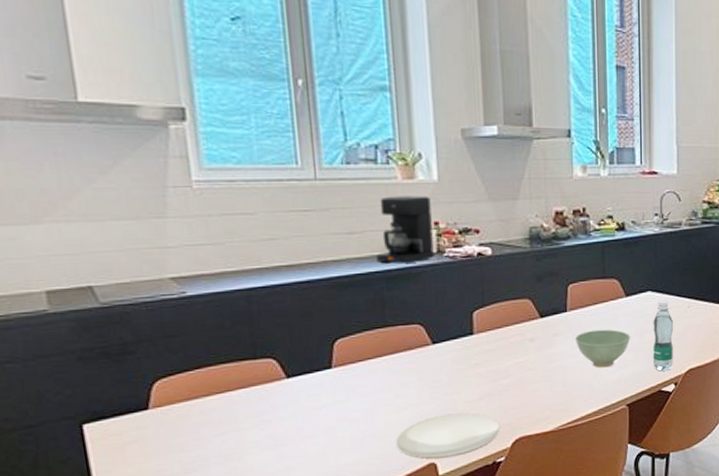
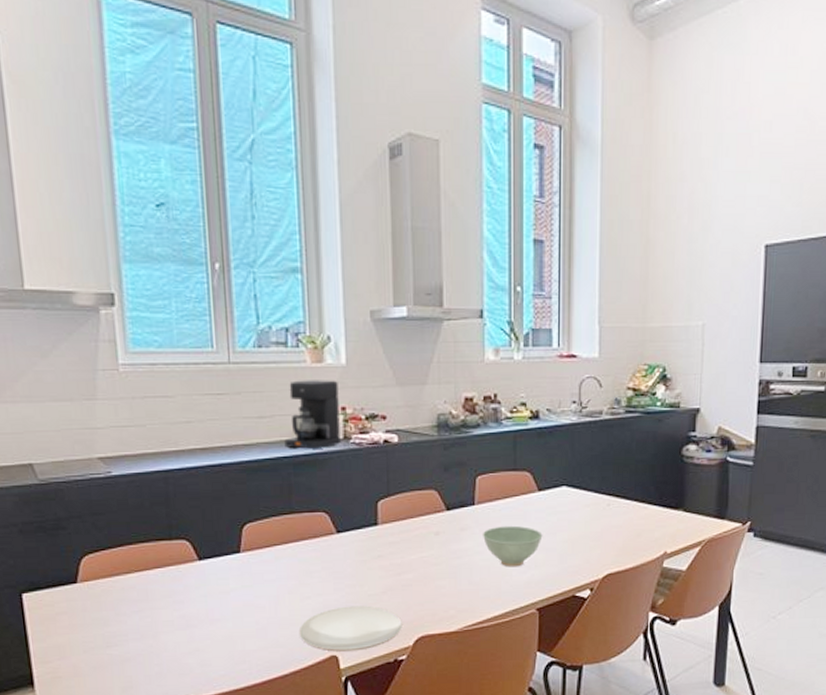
bottle: present [652,300,673,371] -> none [566,496,590,575]

